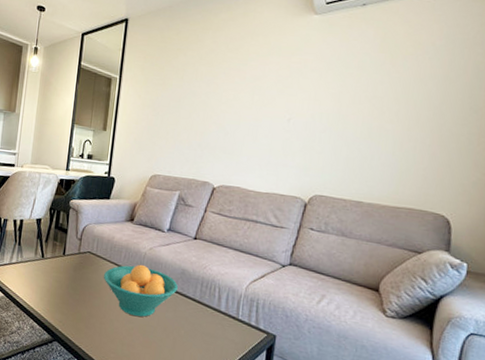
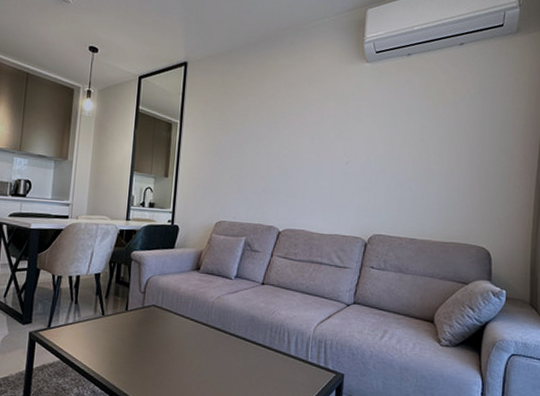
fruit bowl: present [103,264,178,317] -> none [169,314,247,370]

